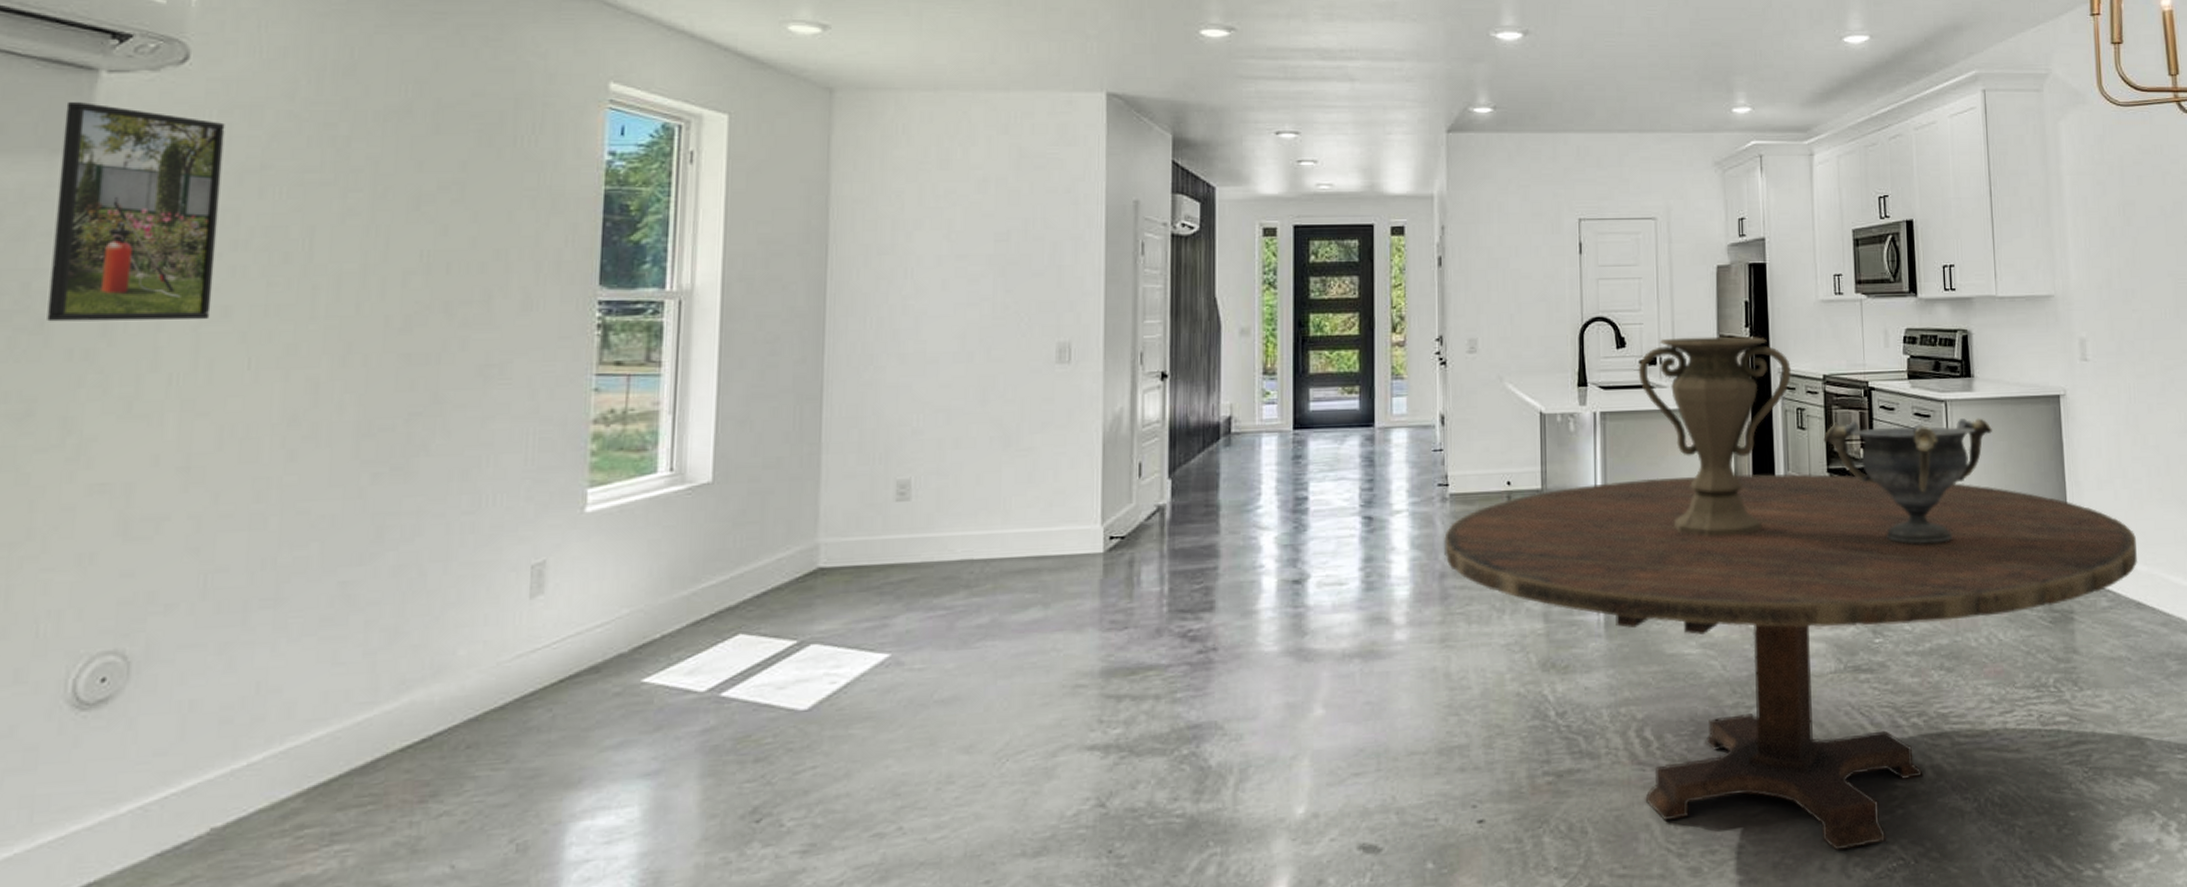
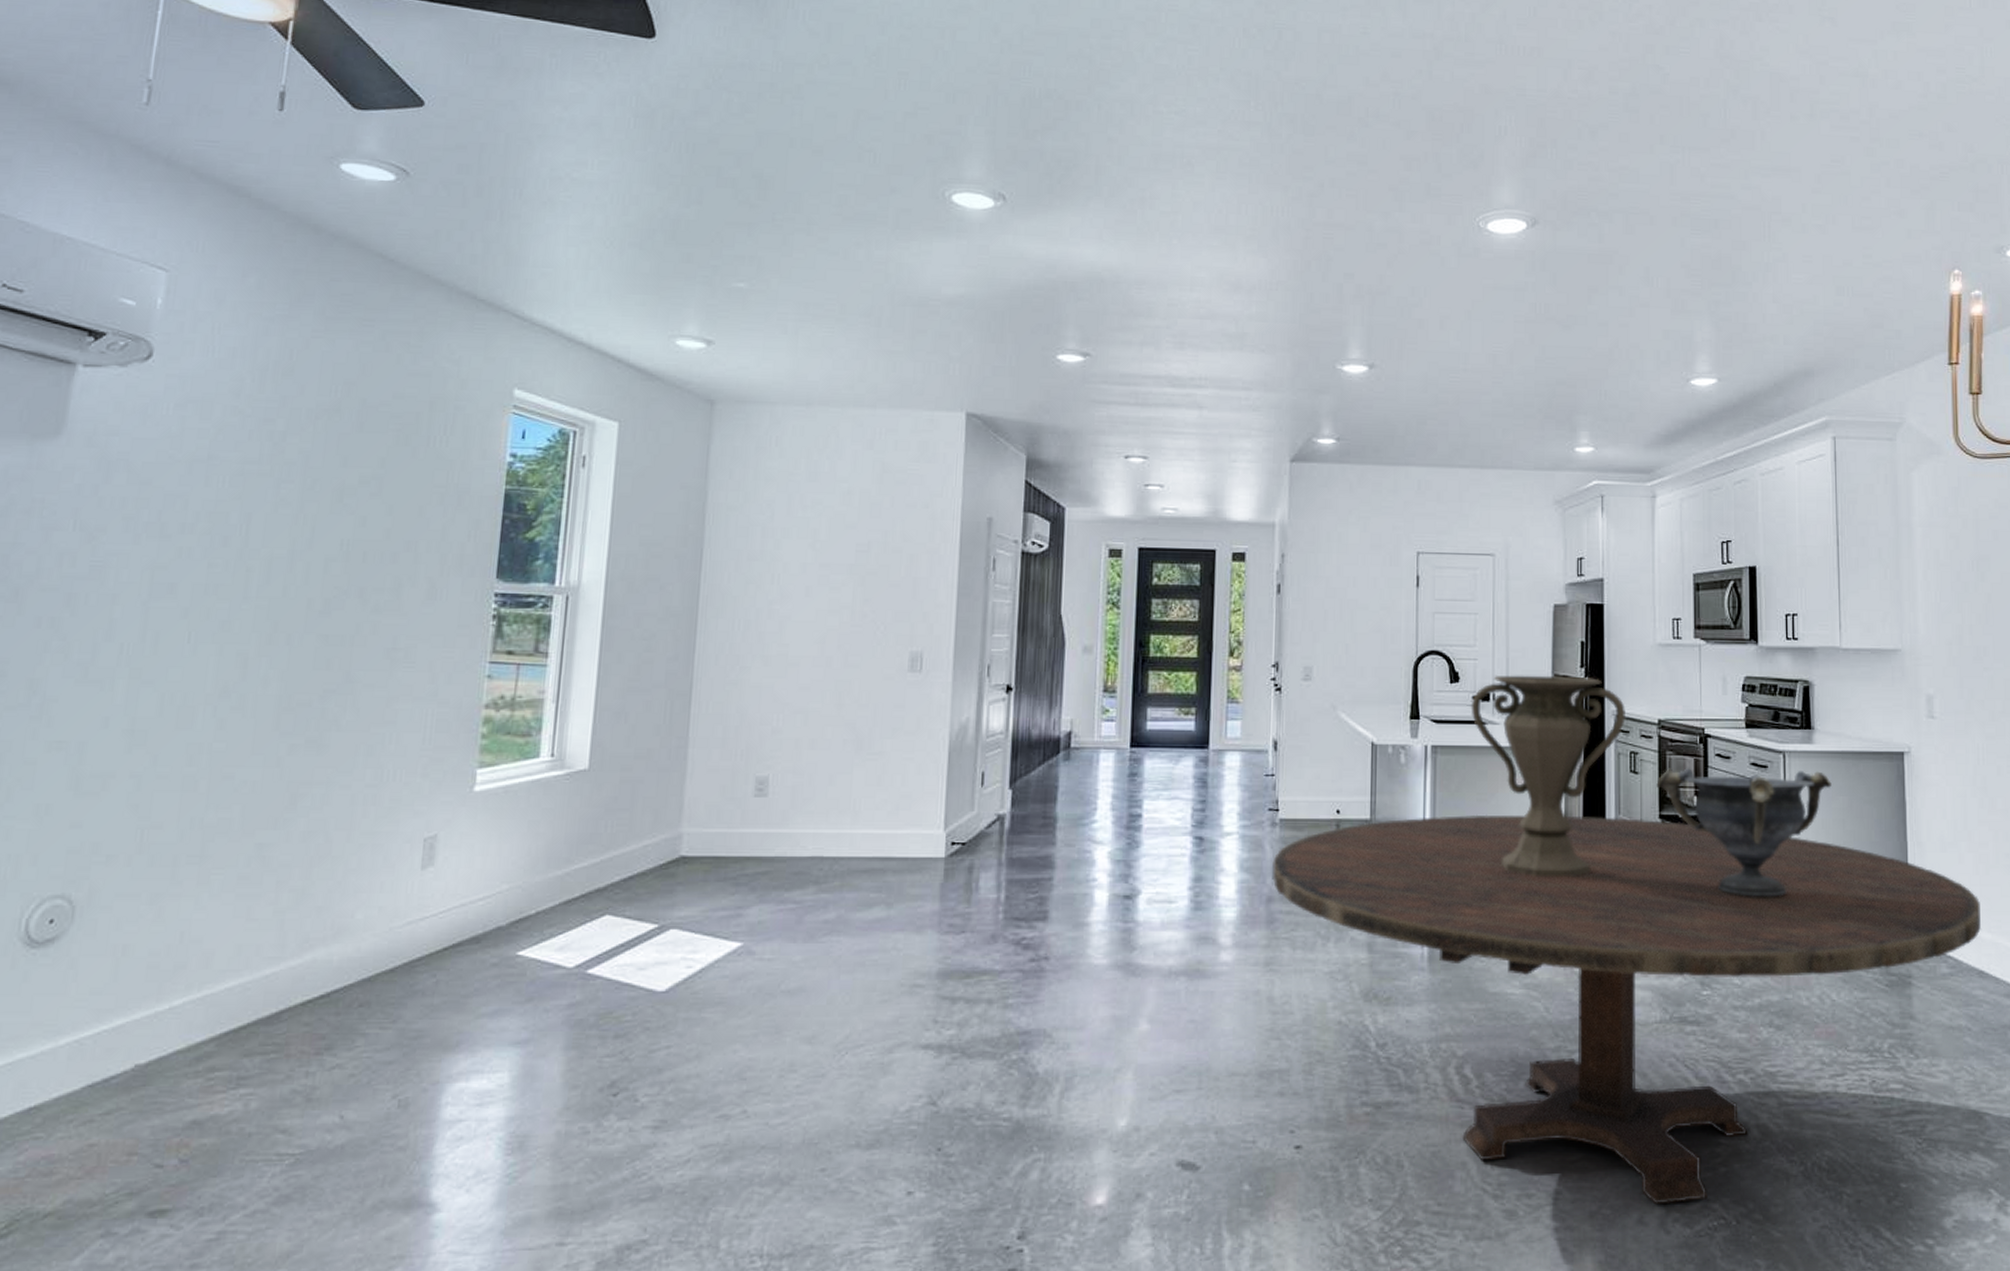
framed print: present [47,101,225,322] -> none [21,391,180,596]

